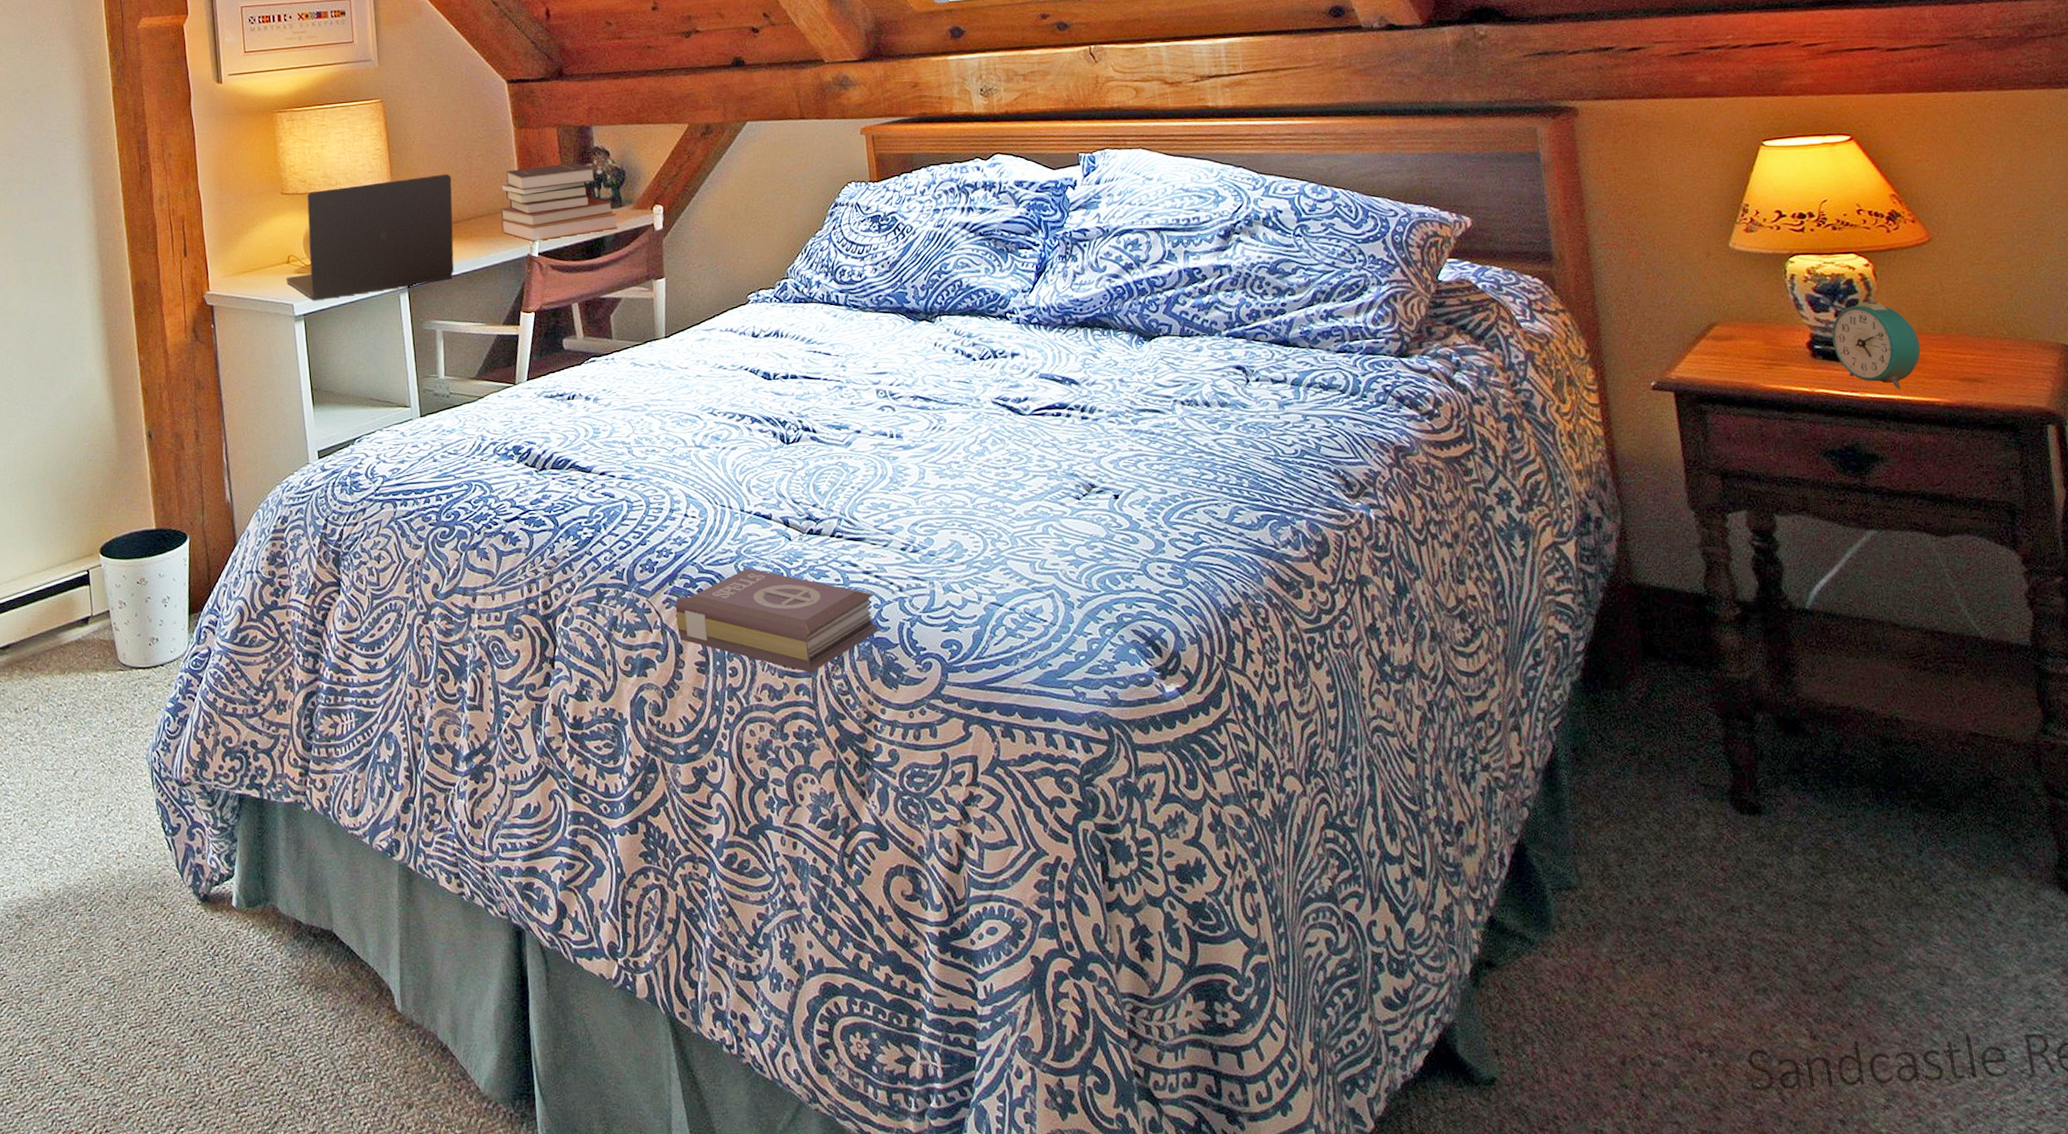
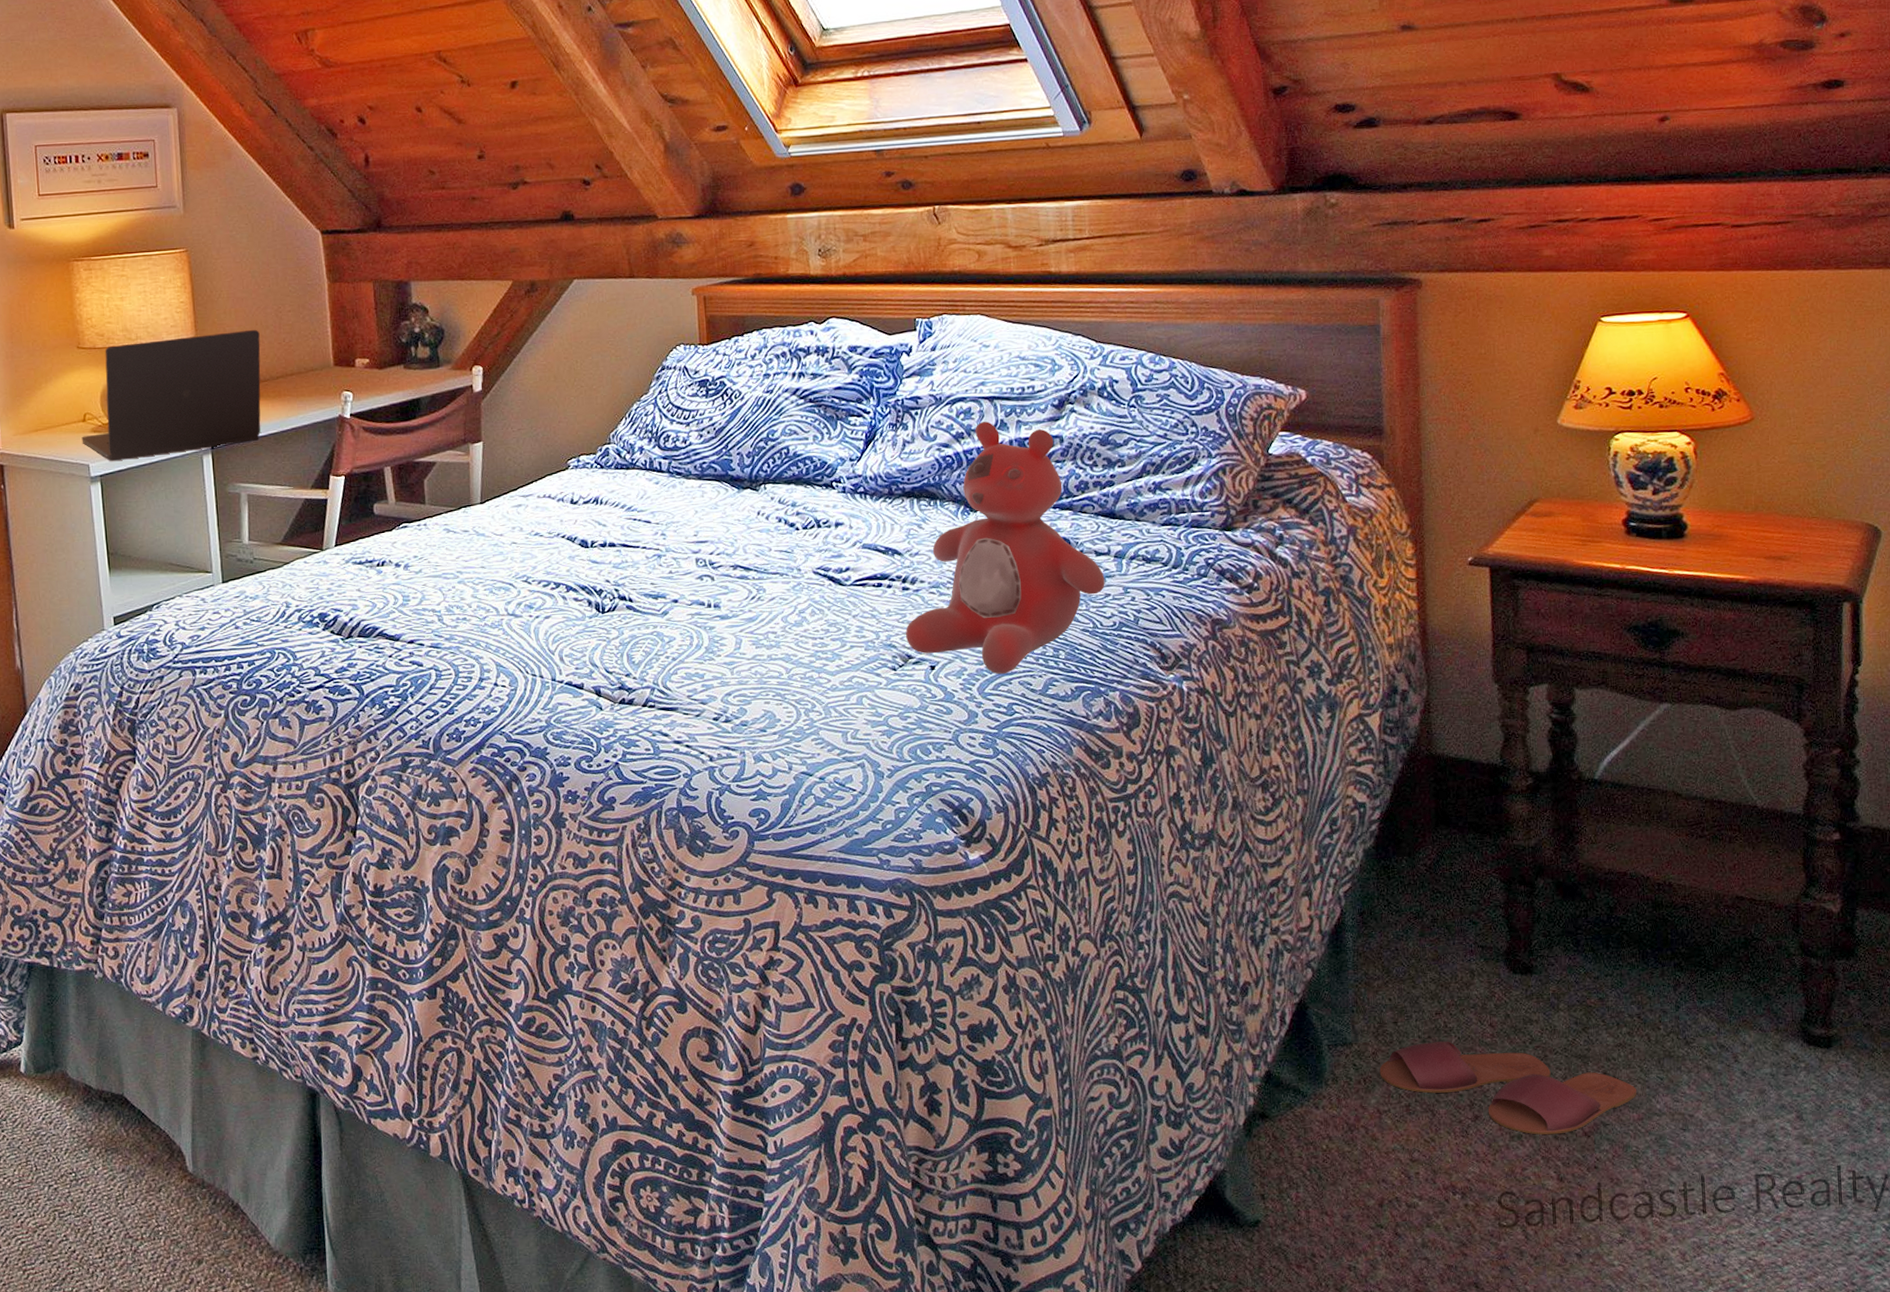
books: present [500,163,618,242] -> none [311,320,434,402]
book: present [675,568,878,673] -> none [482,737,686,841]
stuffed bear: none [1086,252,1284,503] -> present [905,421,1105,675]
slippers: none [1608,886,1886,989] -> present [1379,1041,1636,1135]
alarm clock: present [1832,301,1921,389] -> none [1648,479,1731,566]

